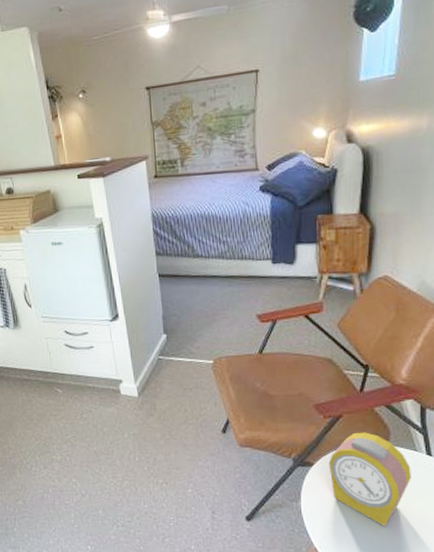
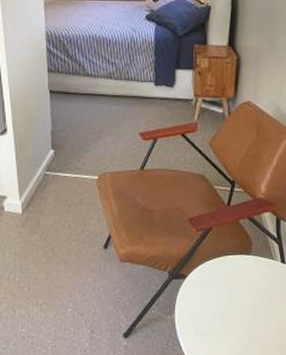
alarm clock: present [328,432,411,527] -> none [200,243,269,334]

